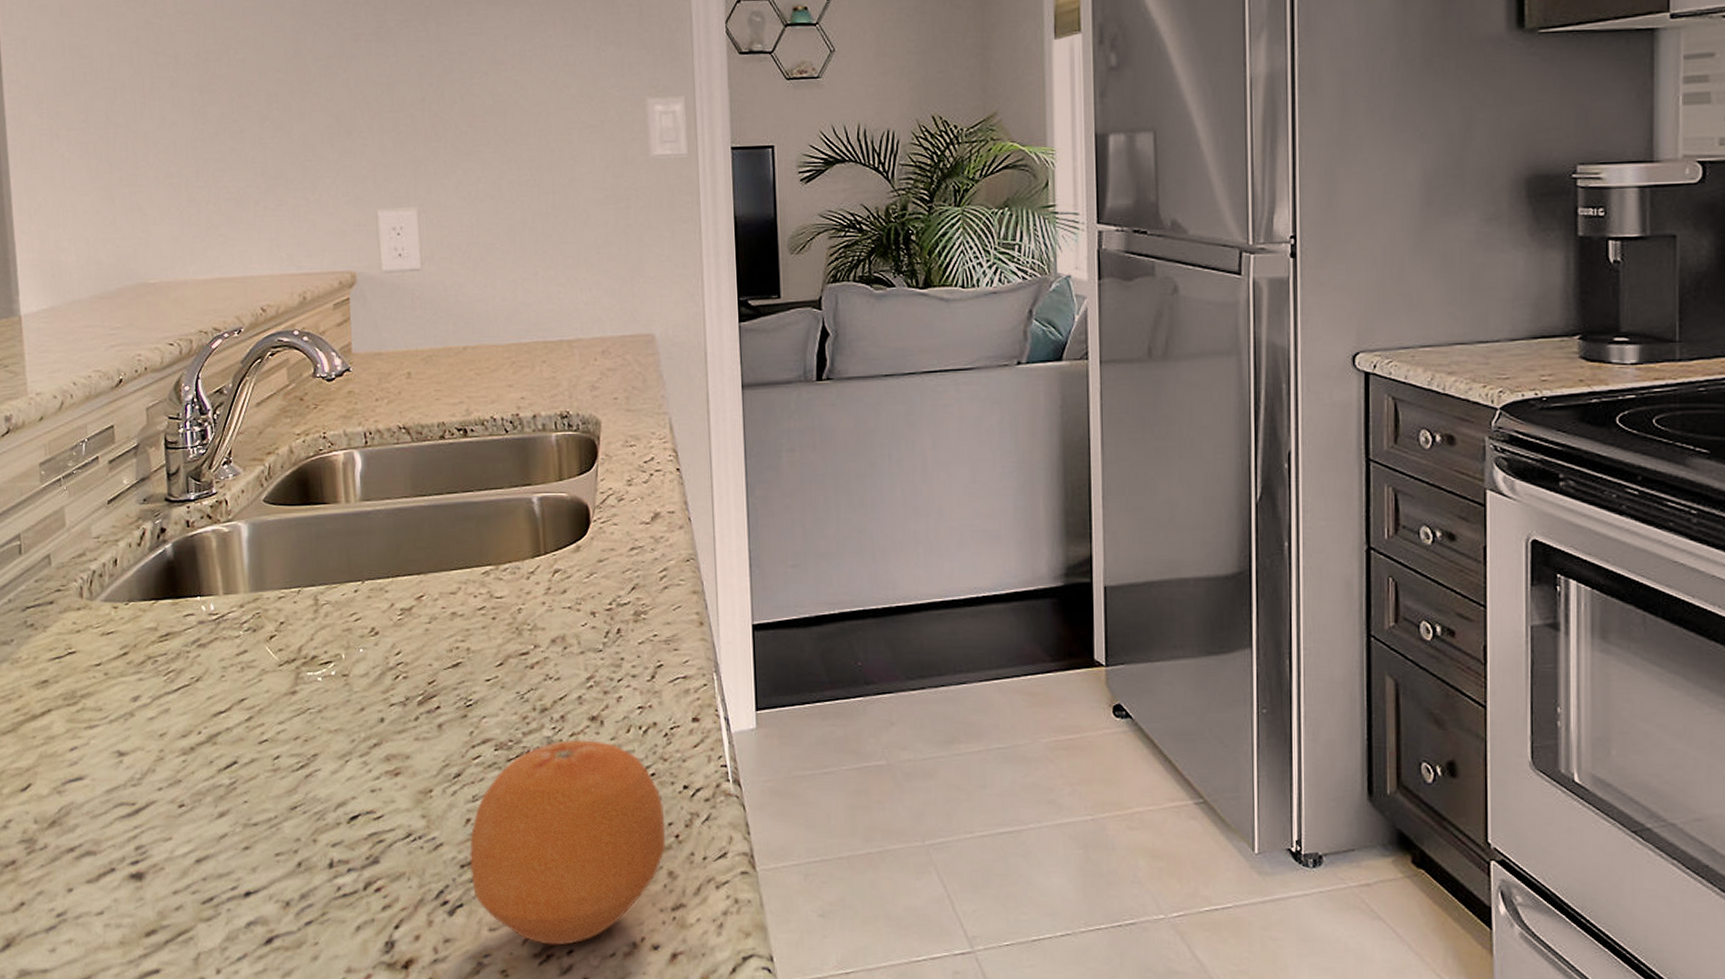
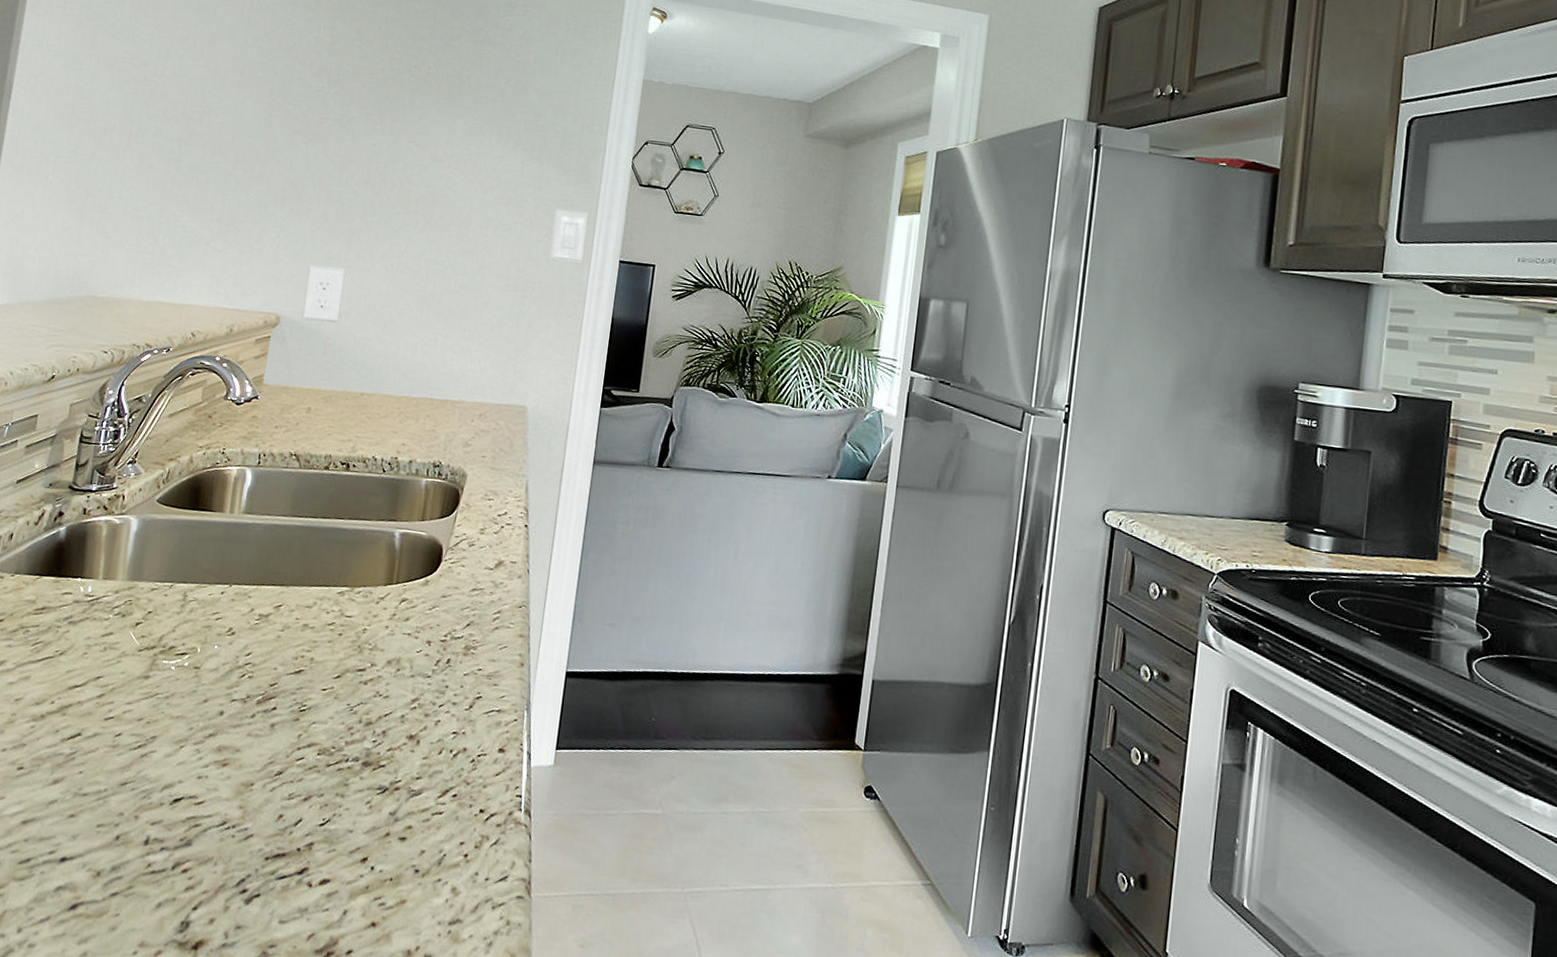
fruit: present [469,740,666,945] -> none [272,753,459,945]

